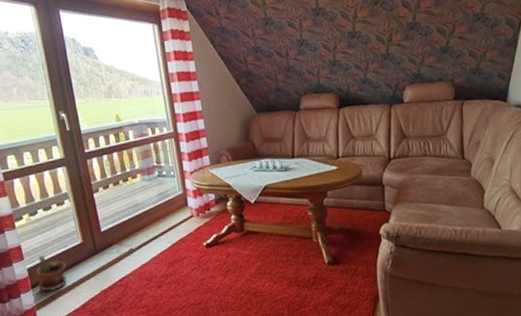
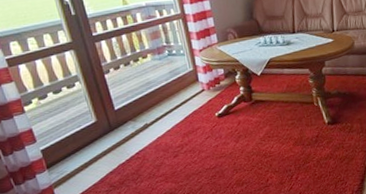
potted plant: present [36,256,66,292] -> none [50,137,83,171]

